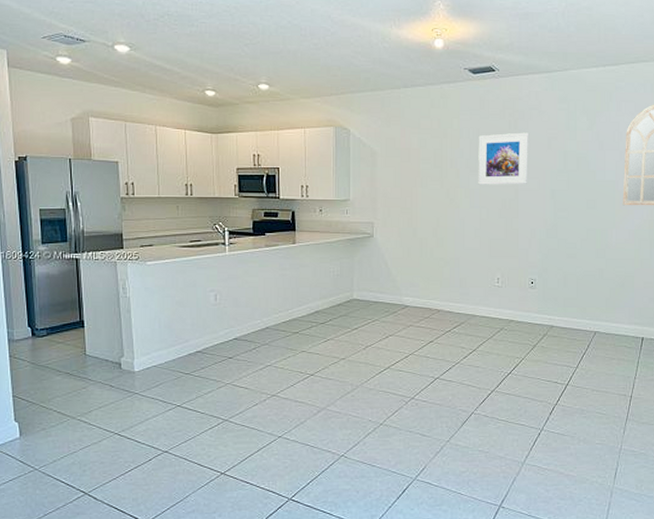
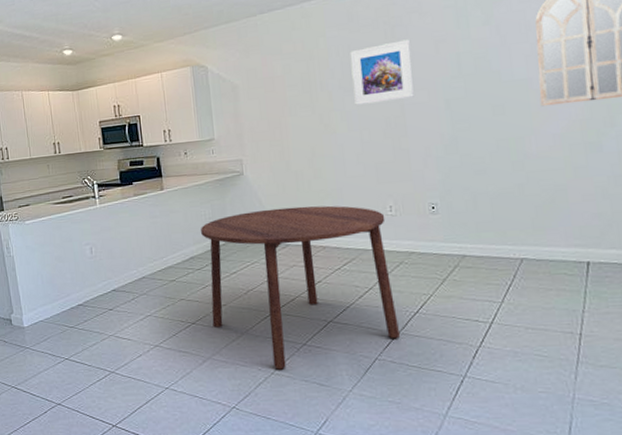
dining table: none [328,271,495,421] -> present [201,205,401,370]

